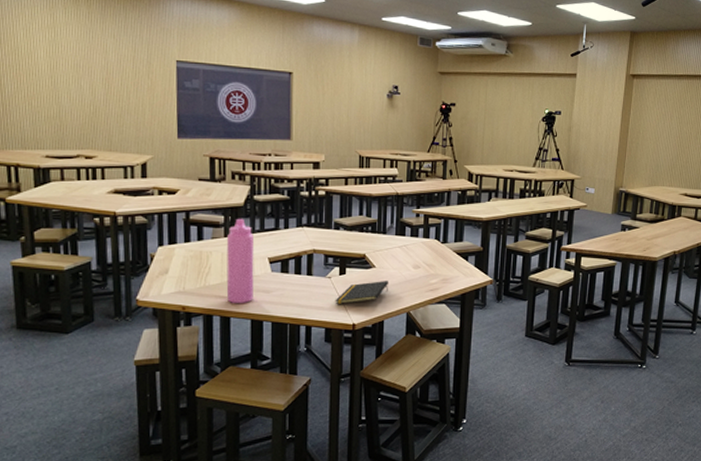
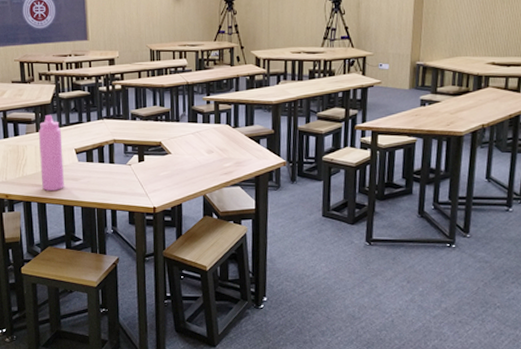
notepad: present [335,281,389,304] -> none [136,166,185,189]

